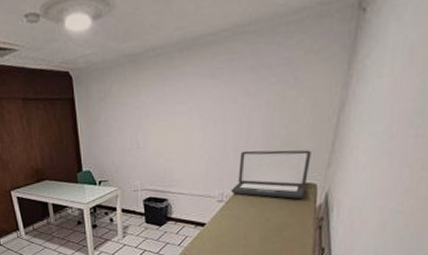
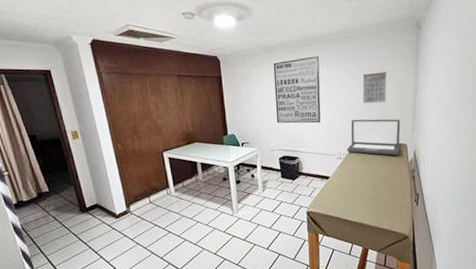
wall art: none [139,64,202,157] -> present [273,56,321,124]
calendar: none [260,82,301,130] -> present [362,71,387,104]

